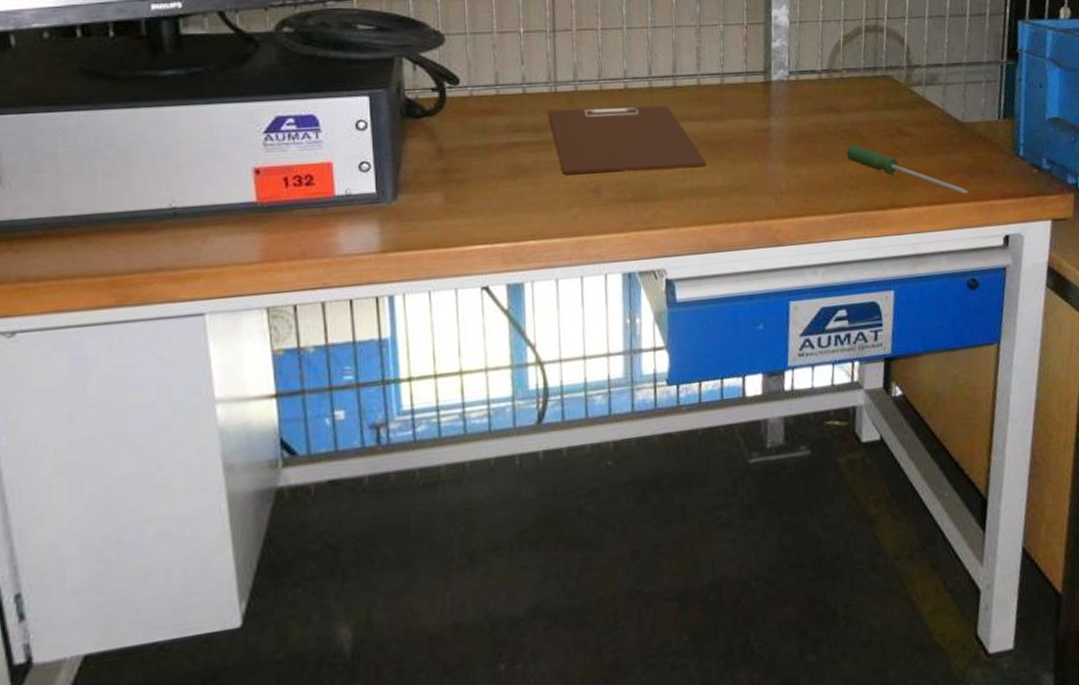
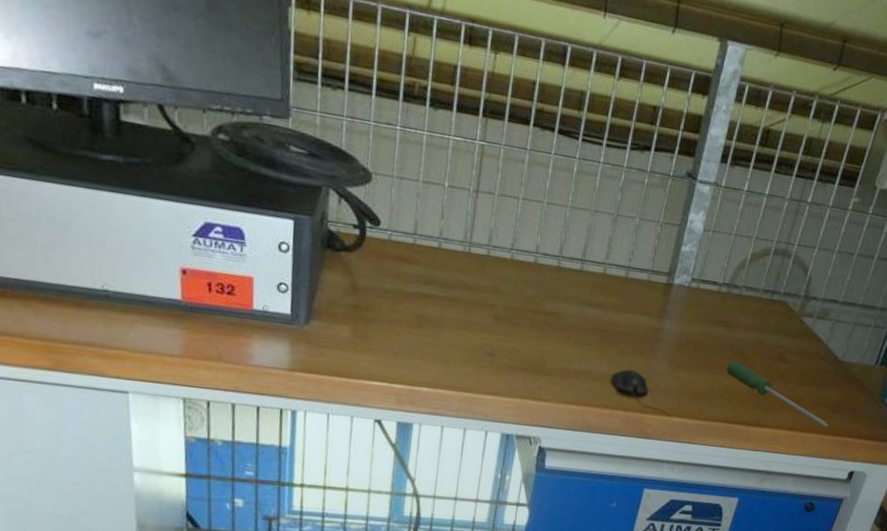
clipboard: present [548,105,707,174] -> none [458,269,597,353]
computer mouse: none [727,176,799,217] -> present [610,369,670,416]

